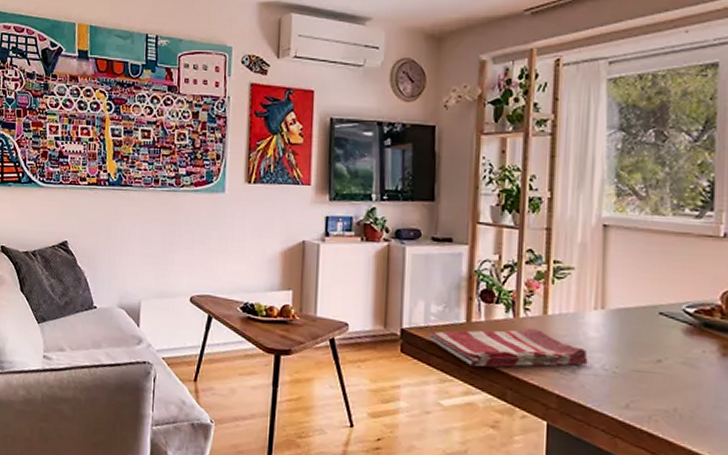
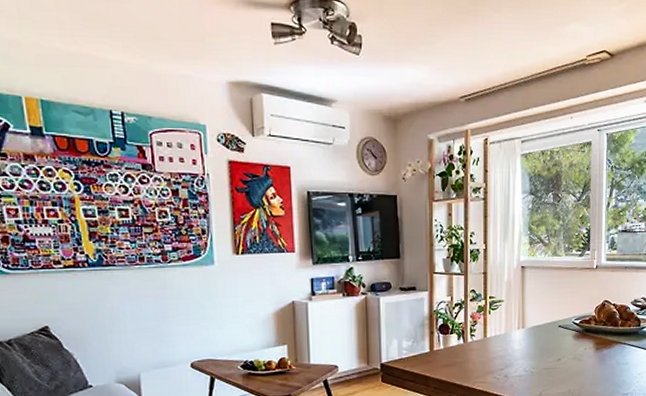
dish towel: present [428,327,588,368] -> none [402,348,515,384]

